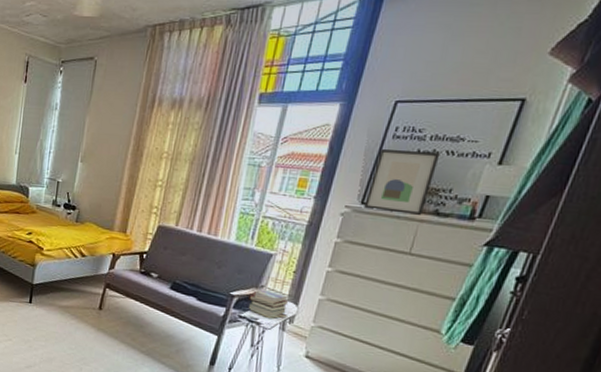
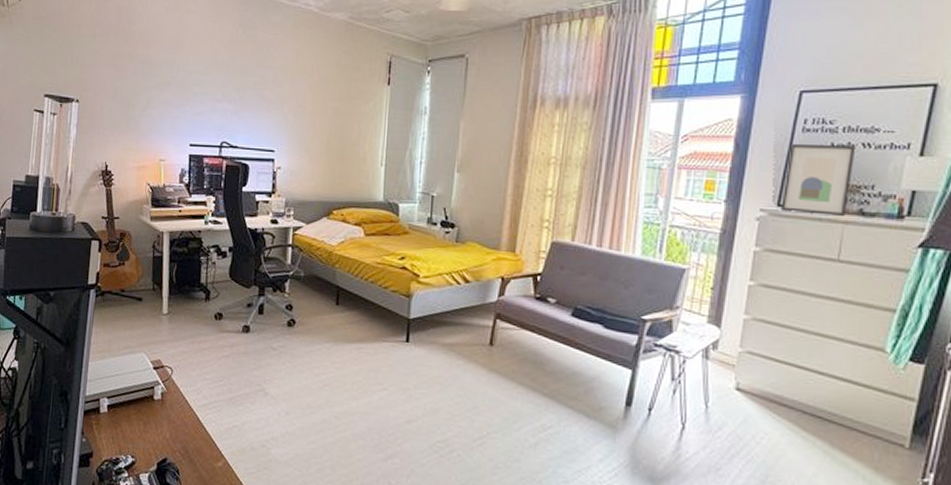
books: present [248,290,289,319] -> none [663,311,710,346]

